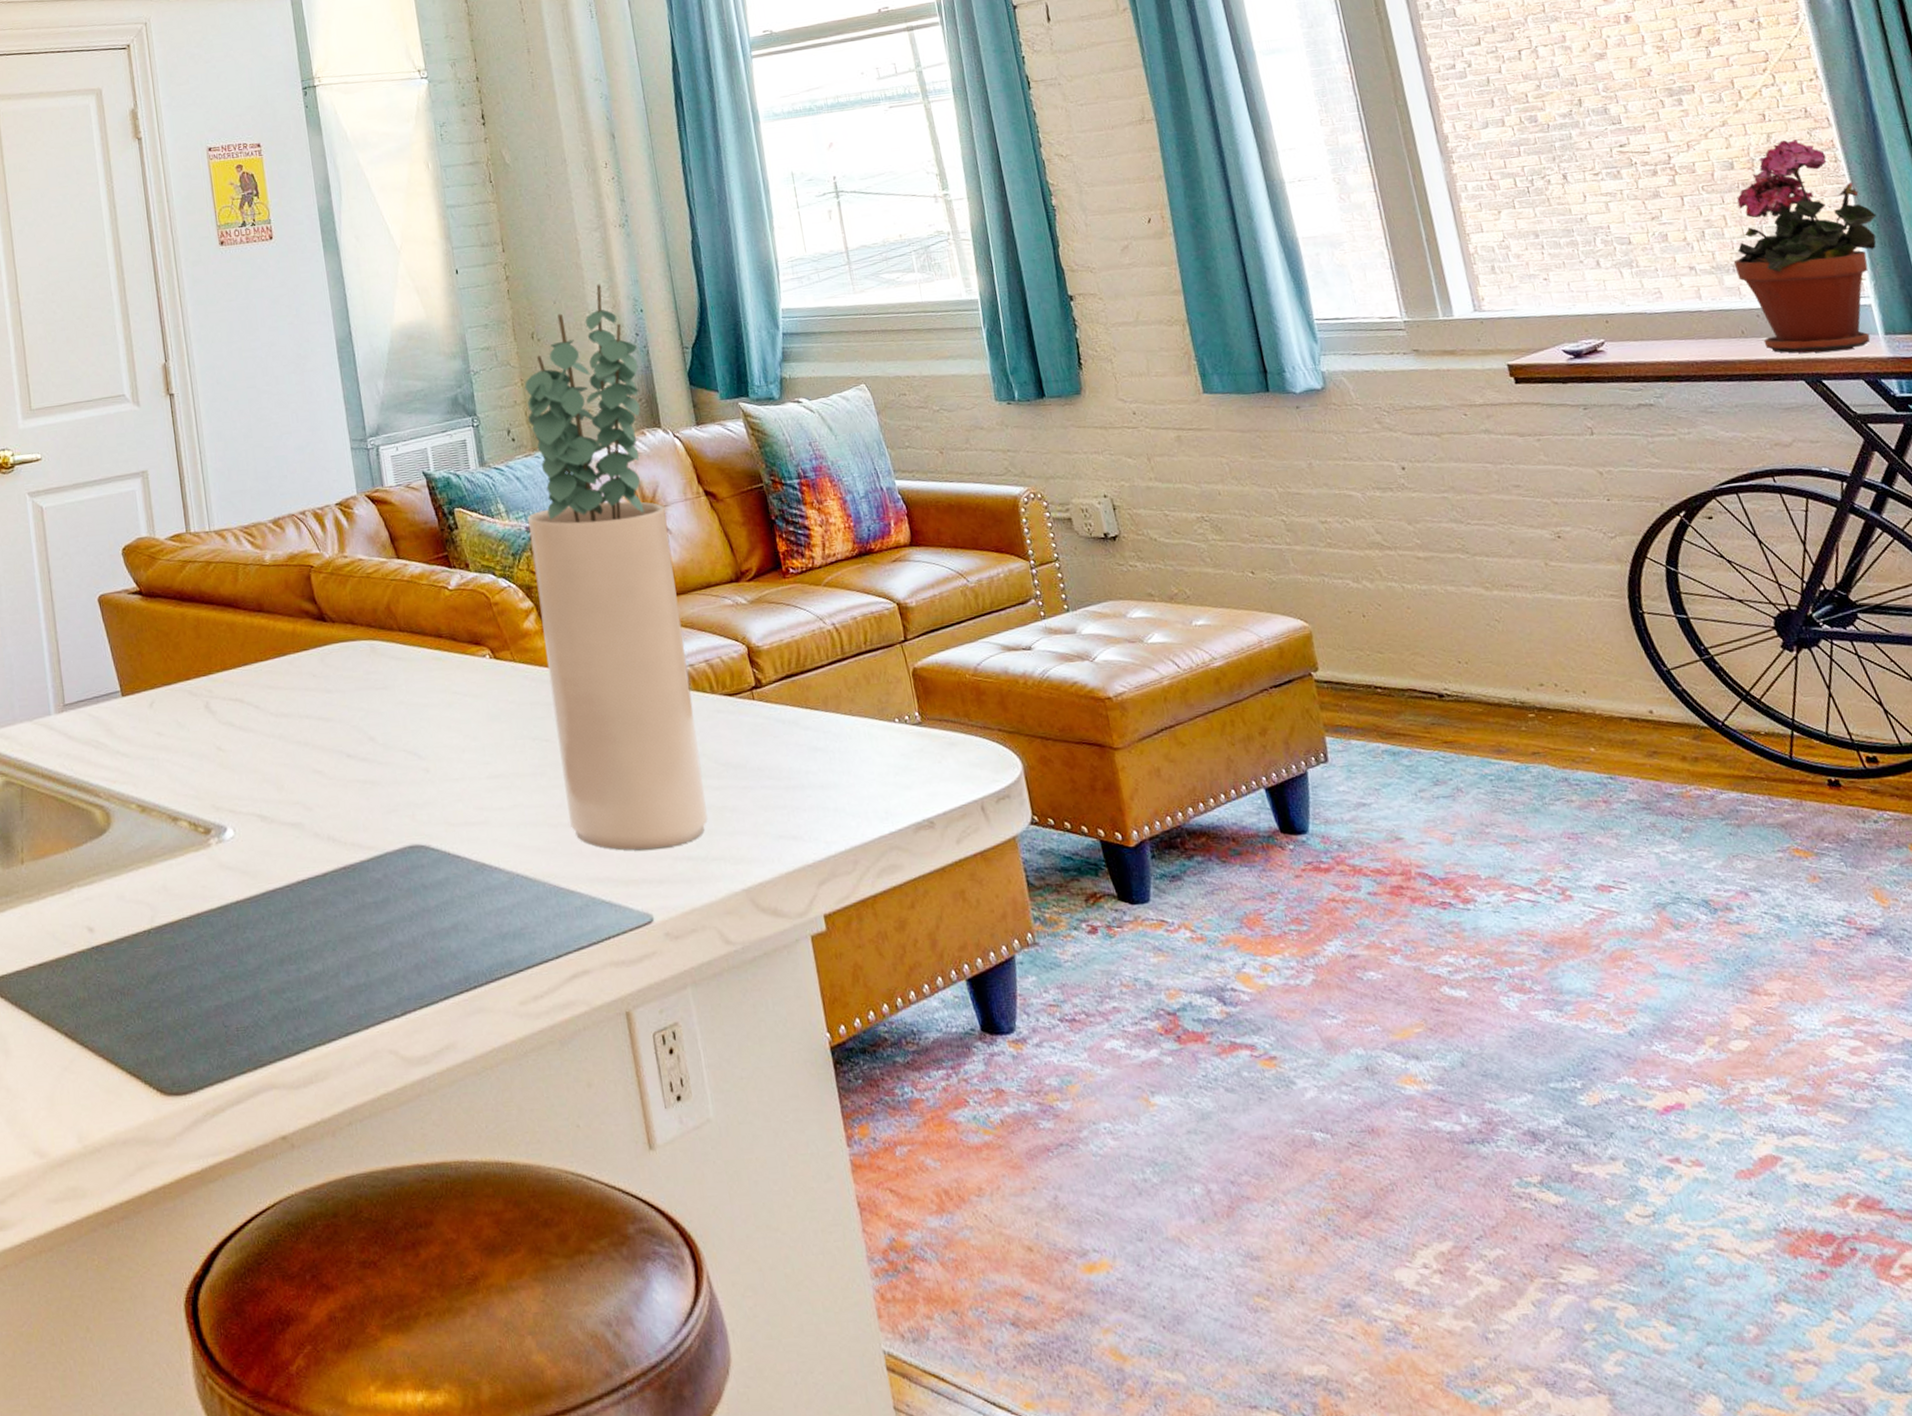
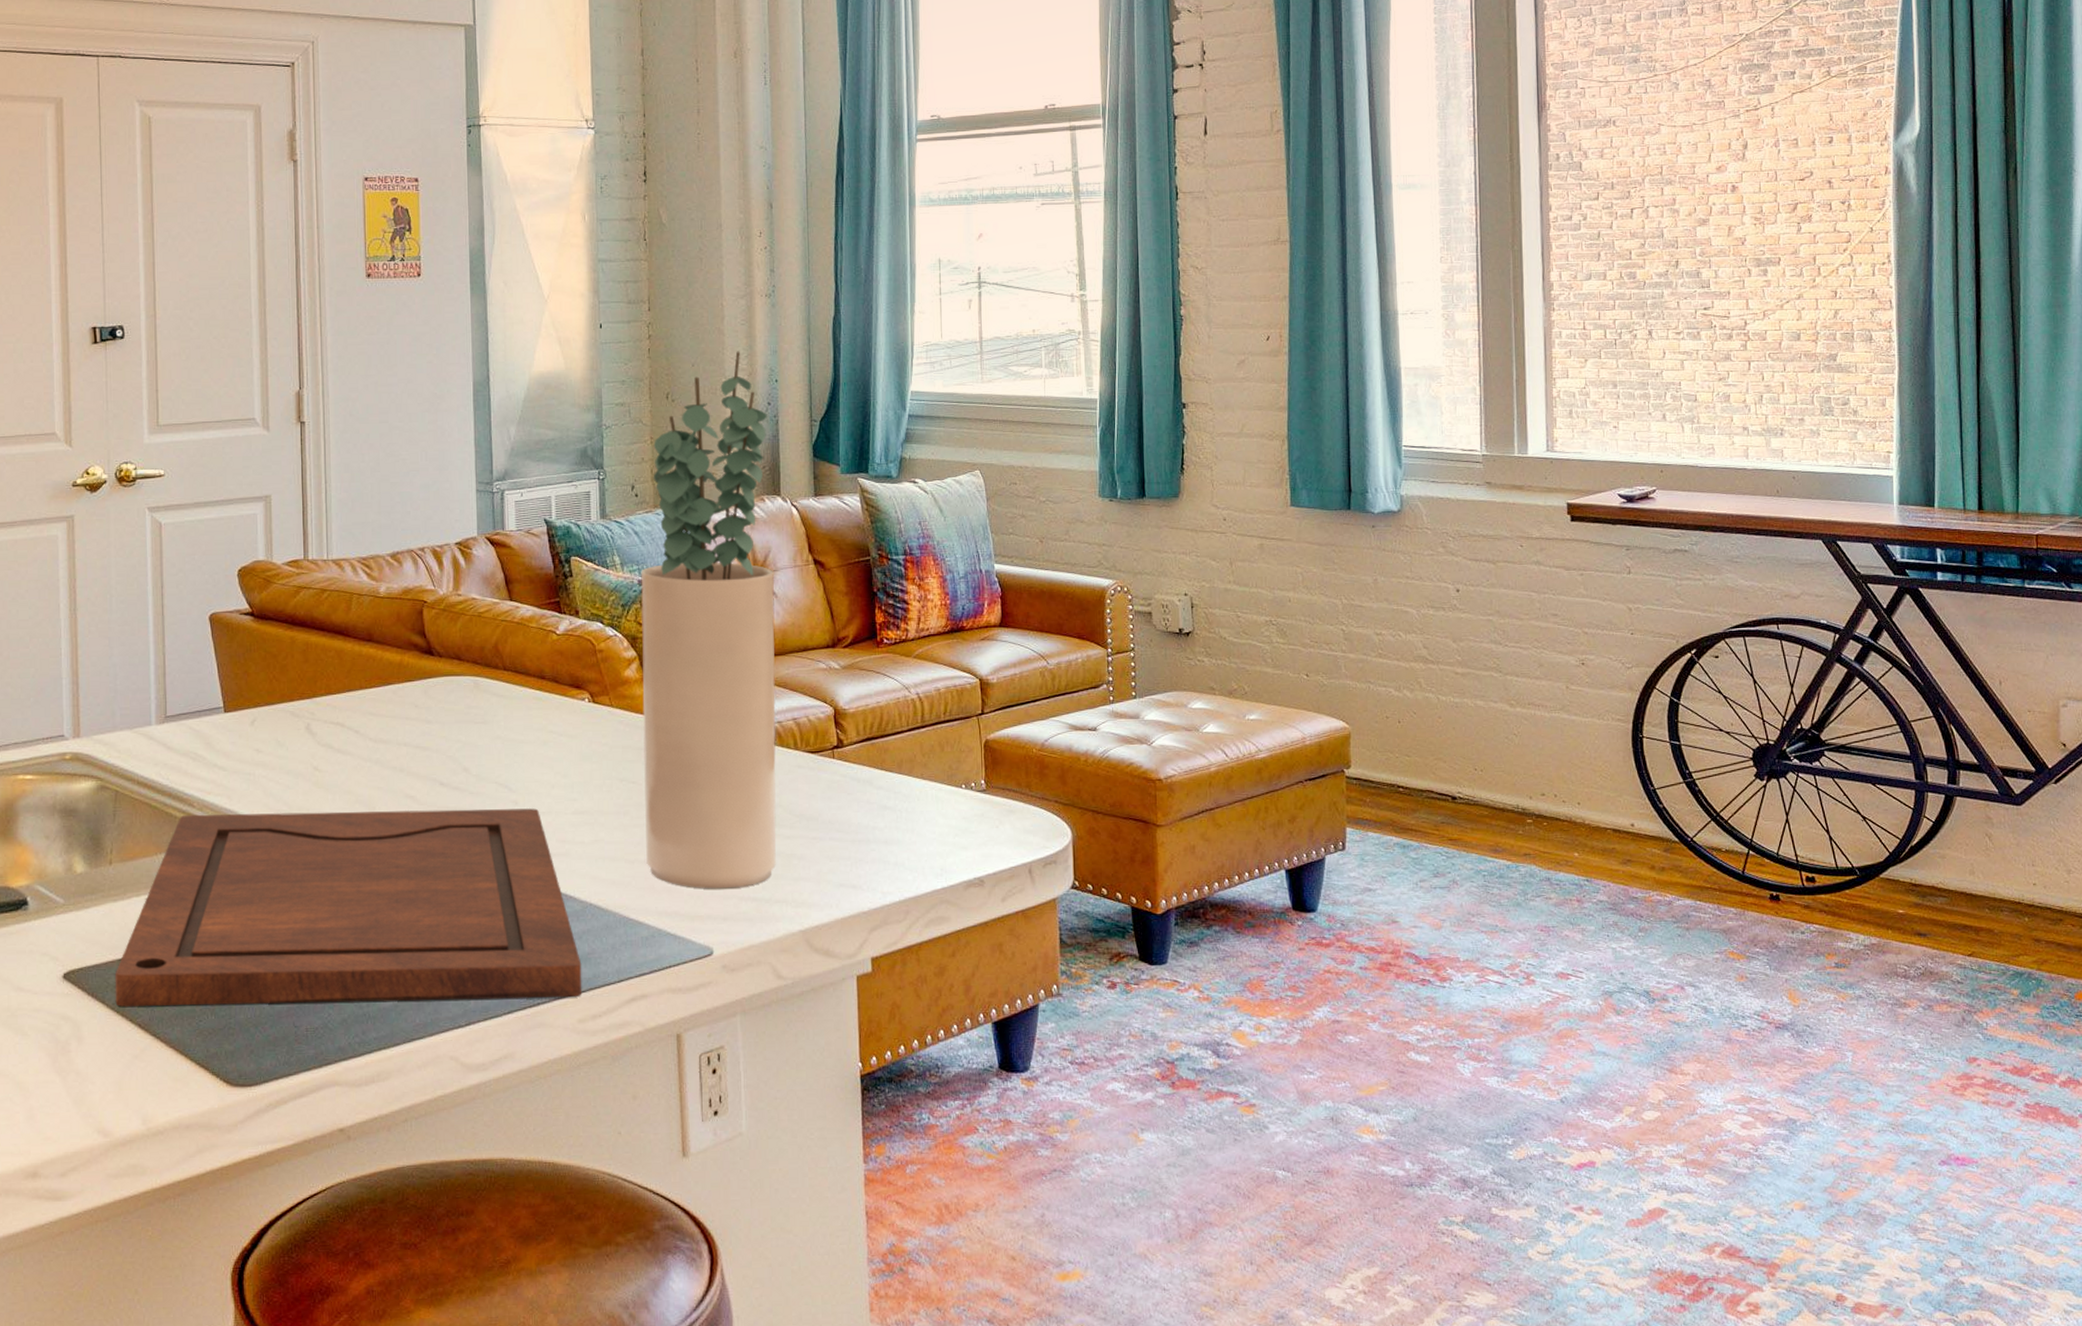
cutting board: none [36,775,520,1015] -> present [115,808,582,1007]
potted plant: present [1733,139,1877,354] -> none [1782,317,1915,516]

